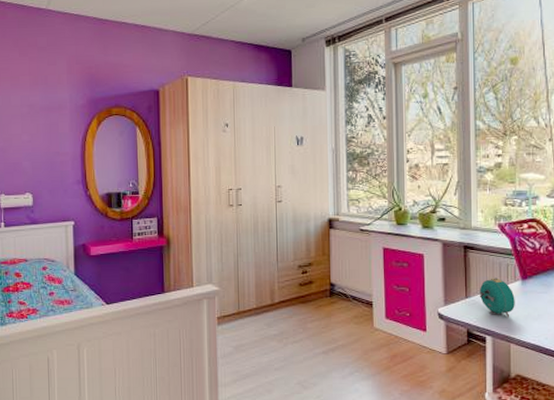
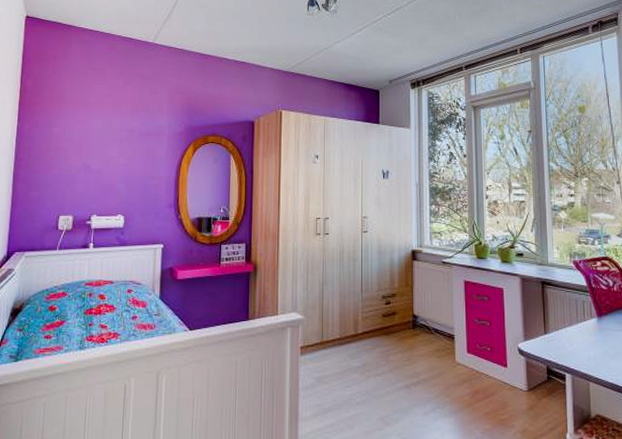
alarm clock: present [479,278,515,317] -> none [557,314,592,355]

